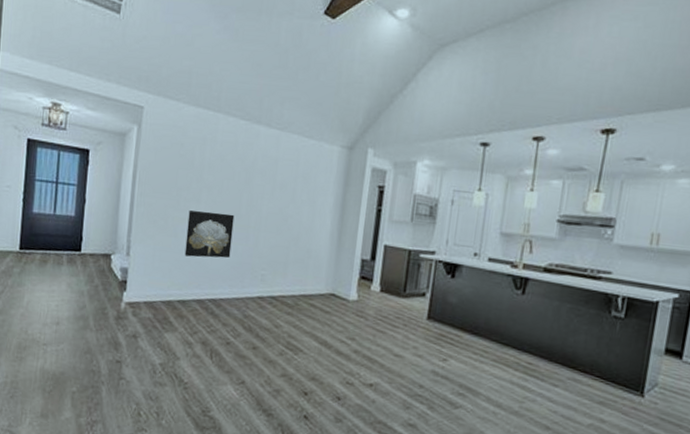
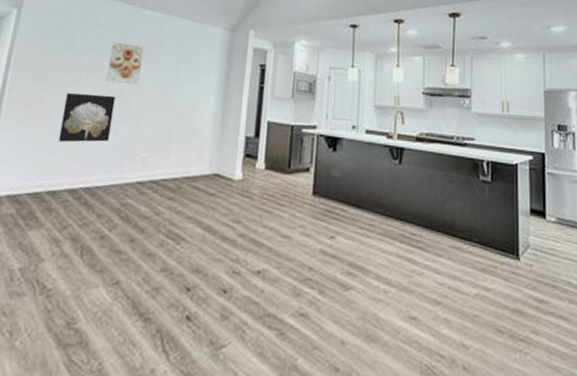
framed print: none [225,159,260,203] -> present [106,41,144,84]

